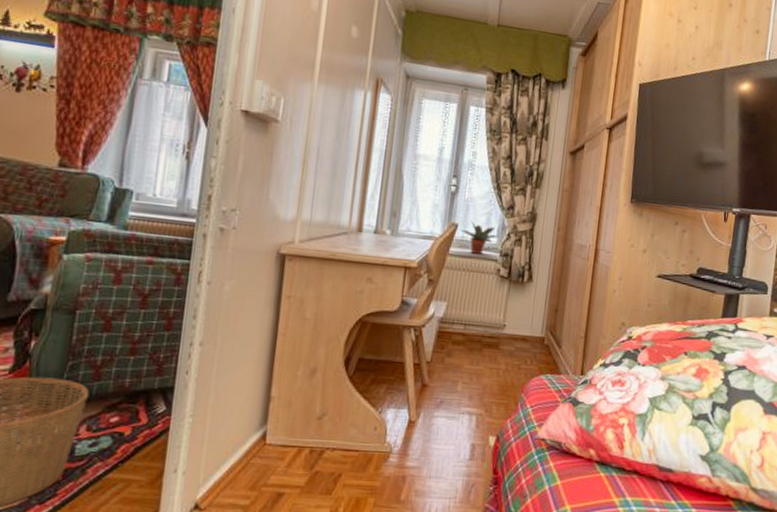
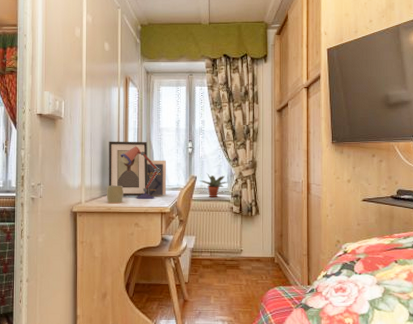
mug: none [331,222,357,250] -> present [106,185,123,204]
picture frame: none [335,162,397,243] -> present [108,141,148,197]
desk lamp: none [357,174,410,248] -> present [121,146,160,199]
books: none [388,195,420,245] -> present [146,160,167,196]

